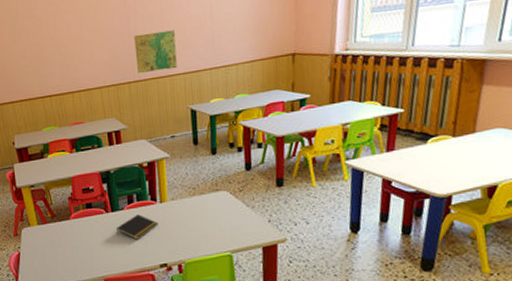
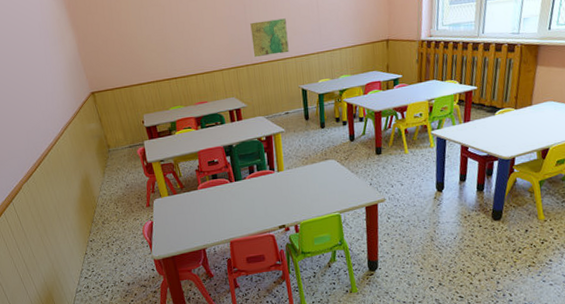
notepad: present [116,214,158,240] -> none [240,183,276,205]

